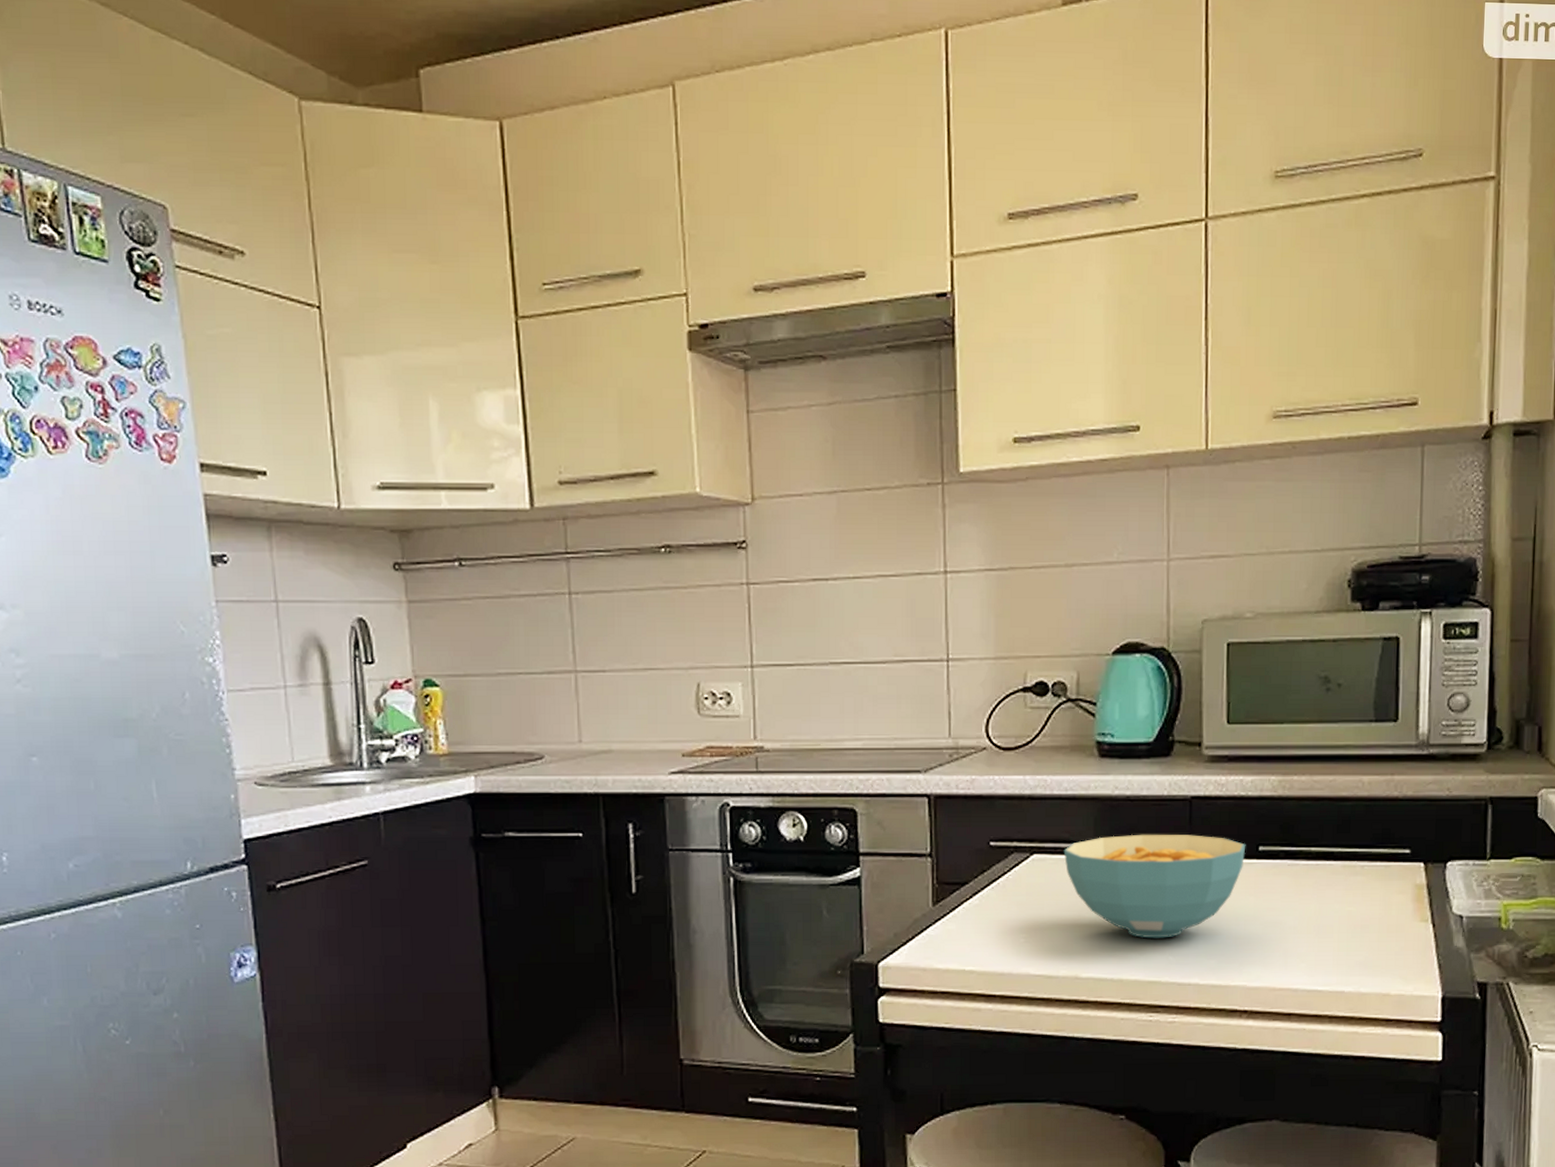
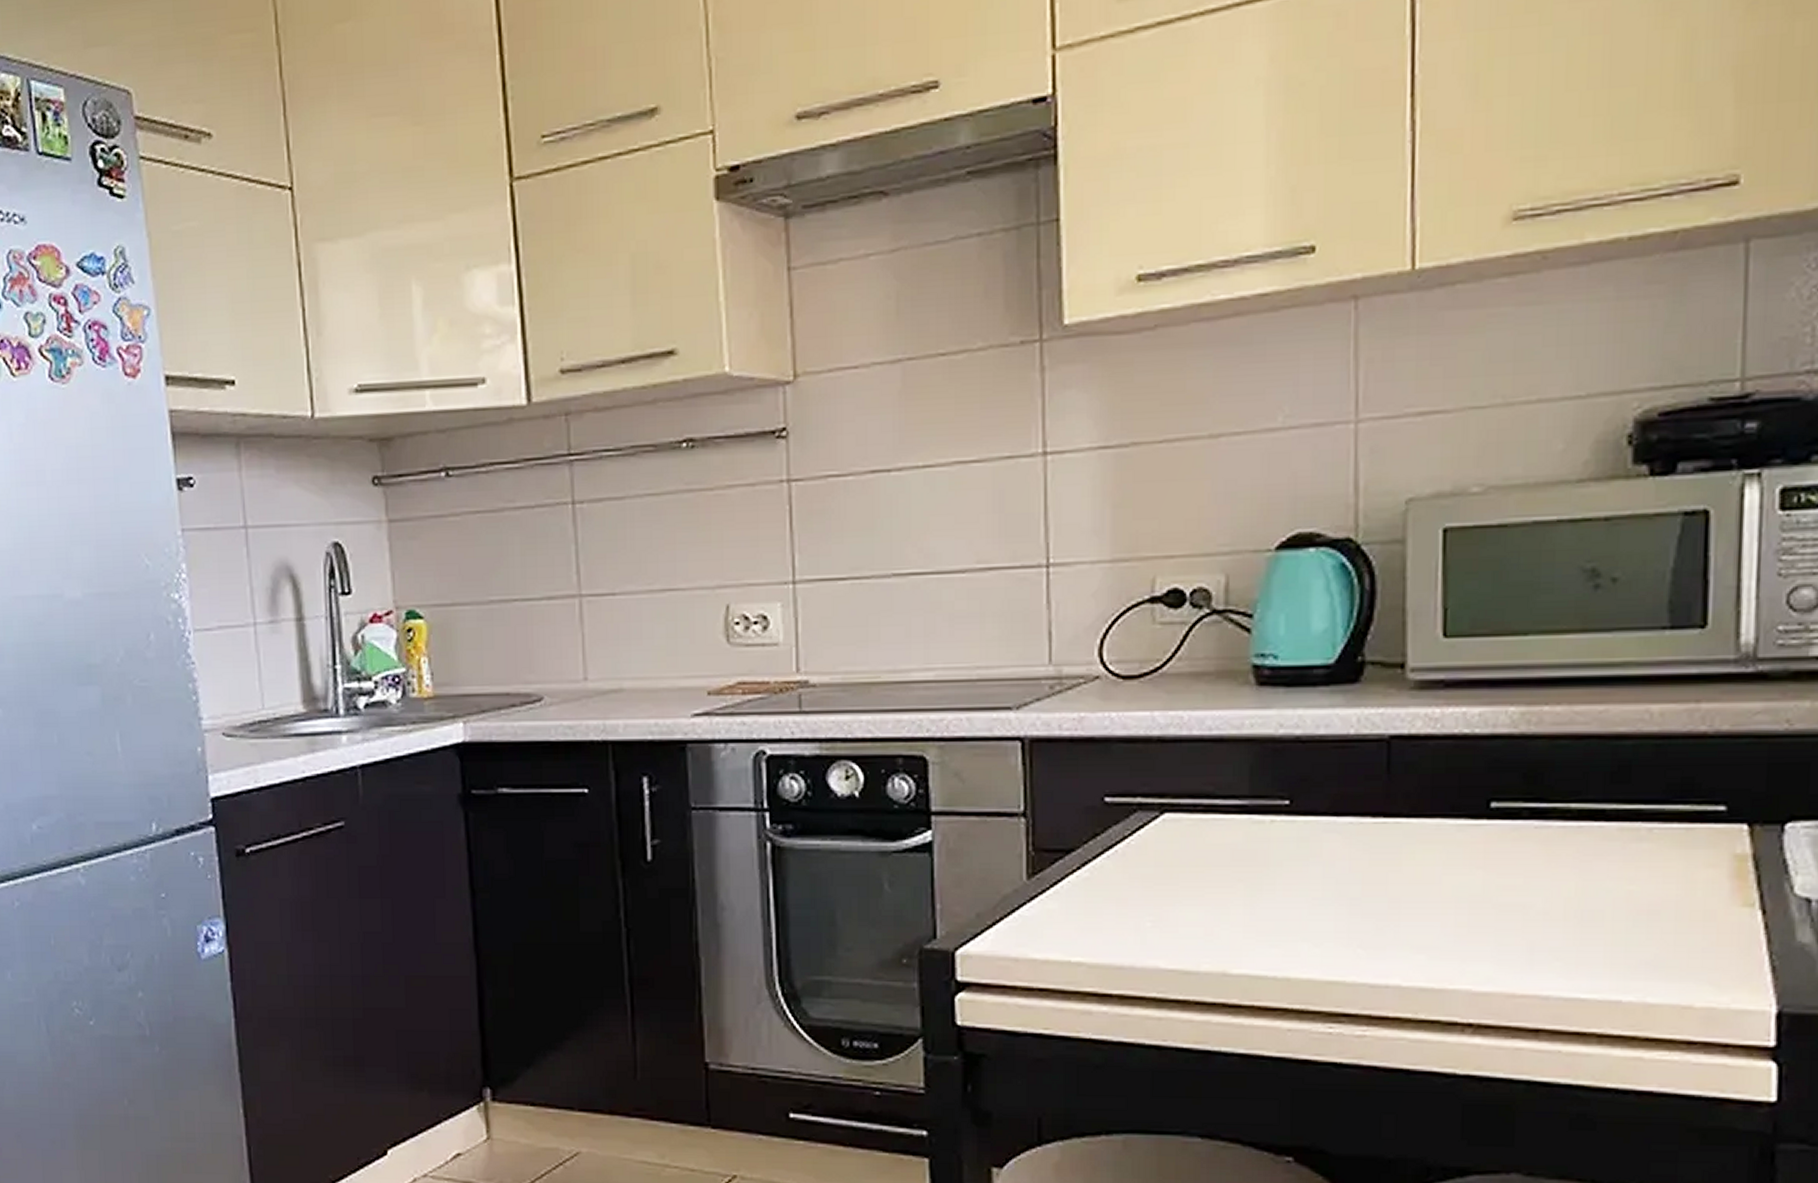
cereal bowl: present [1063,834,1246,939] -> none [1206,786,1471,925]

